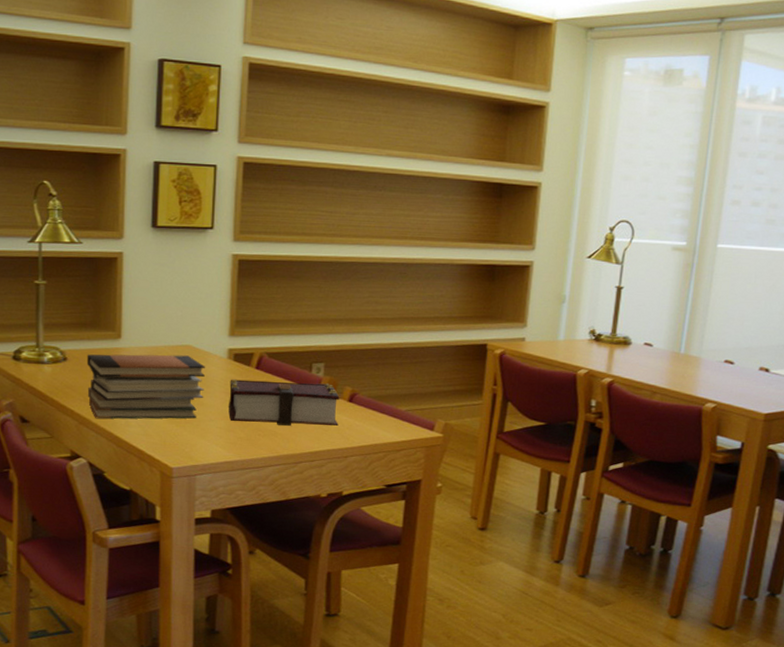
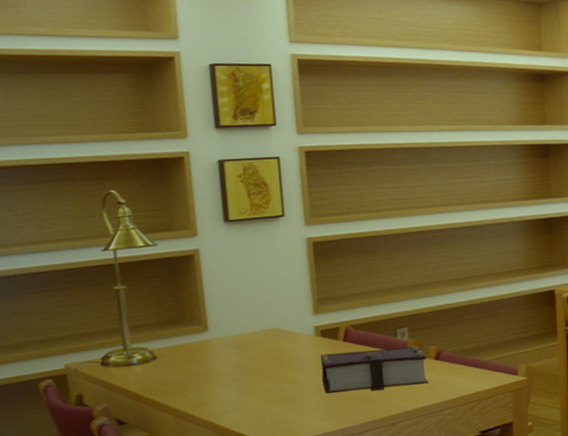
book stack: present [86,354,206,419] -> none [176,338,297,411]

